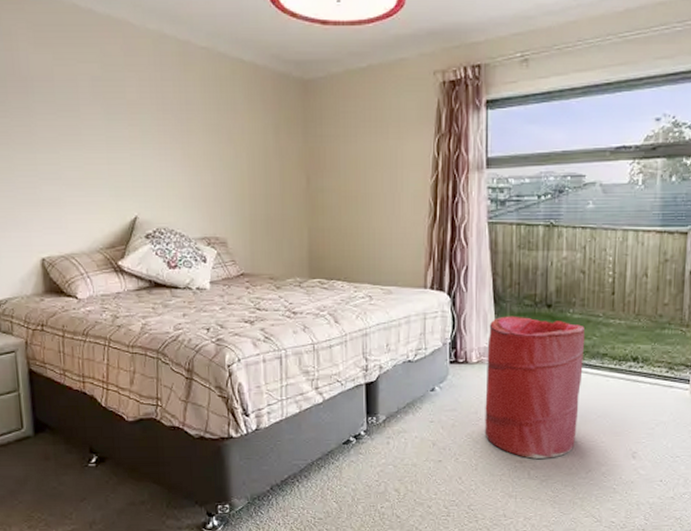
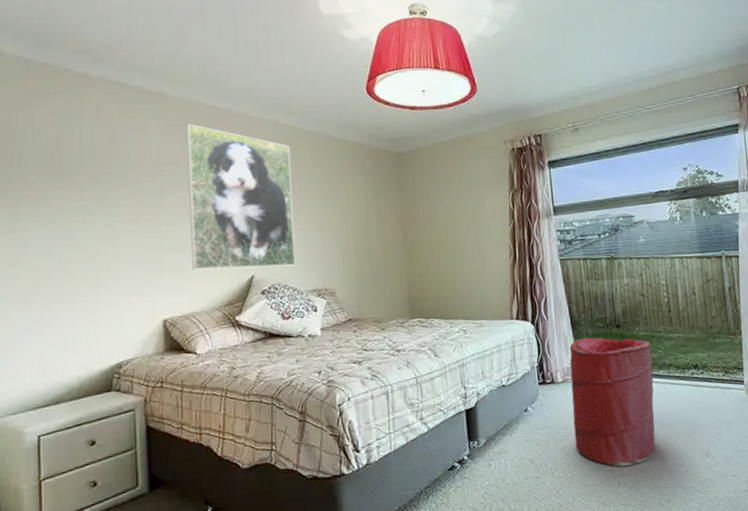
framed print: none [58,29,183,208] -> present [186,123,296,270]

